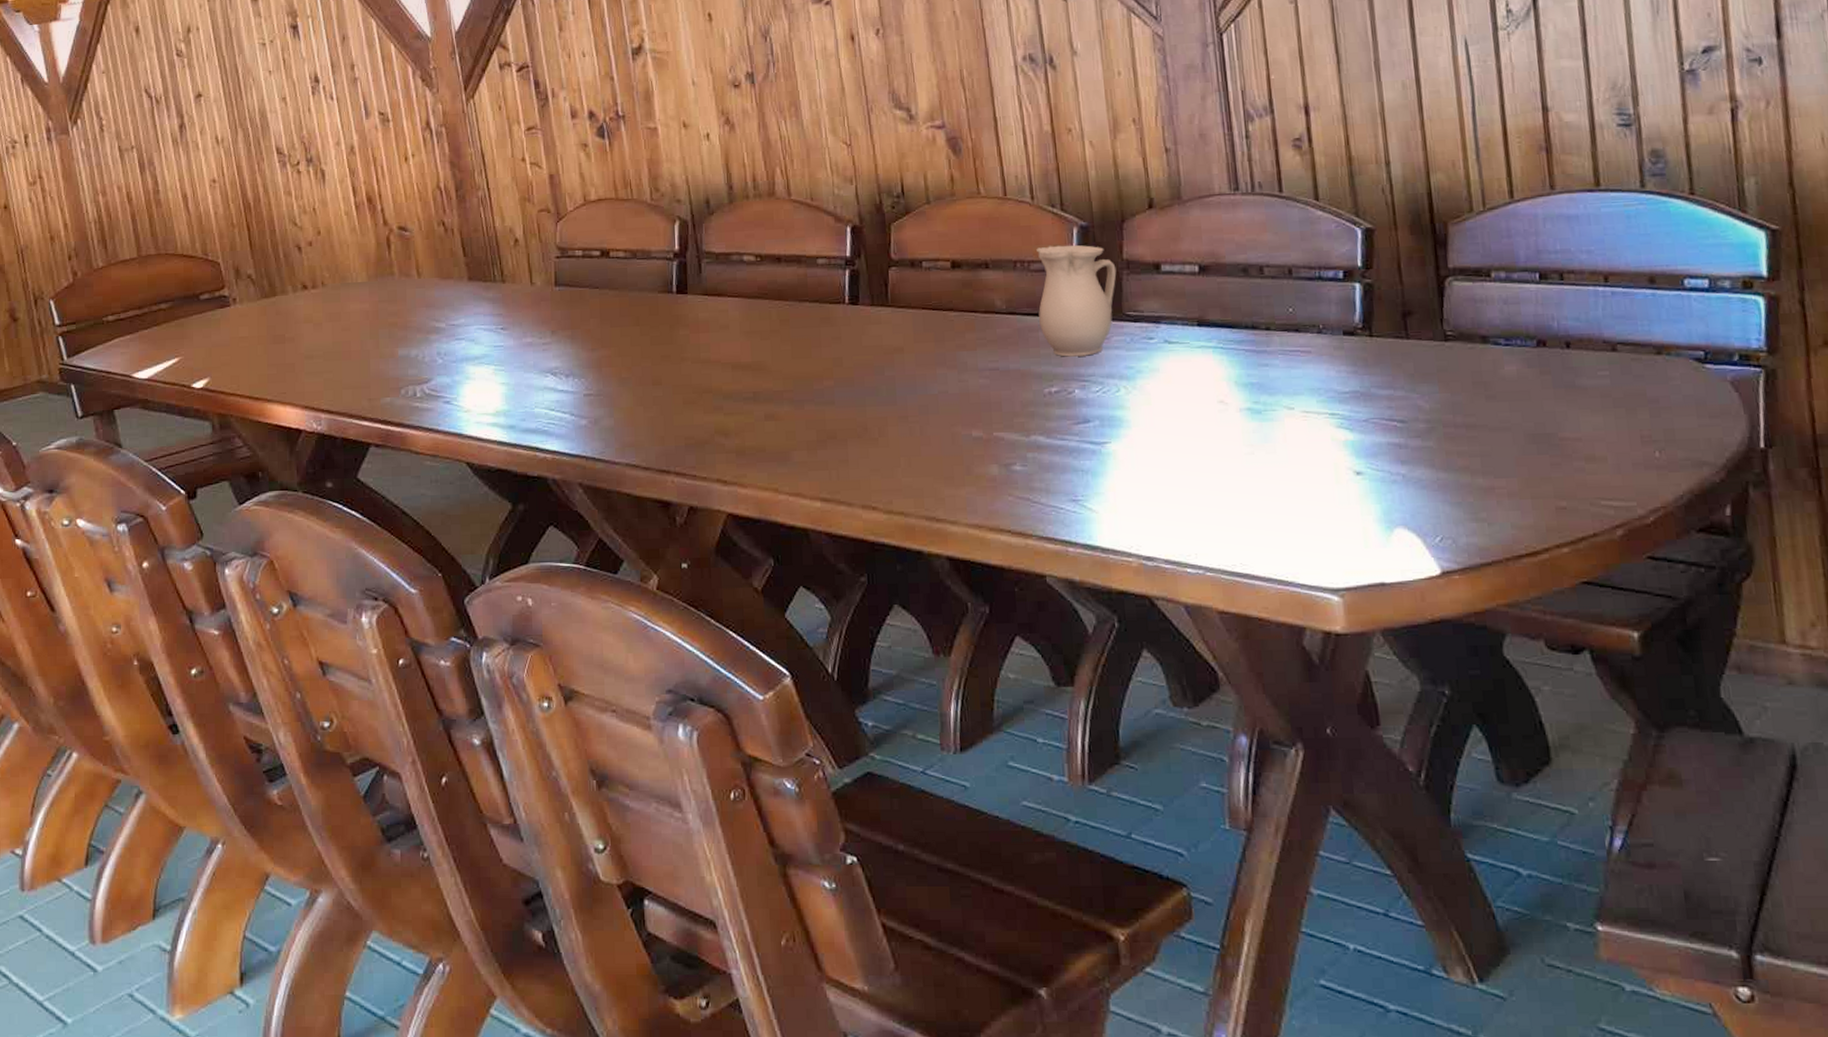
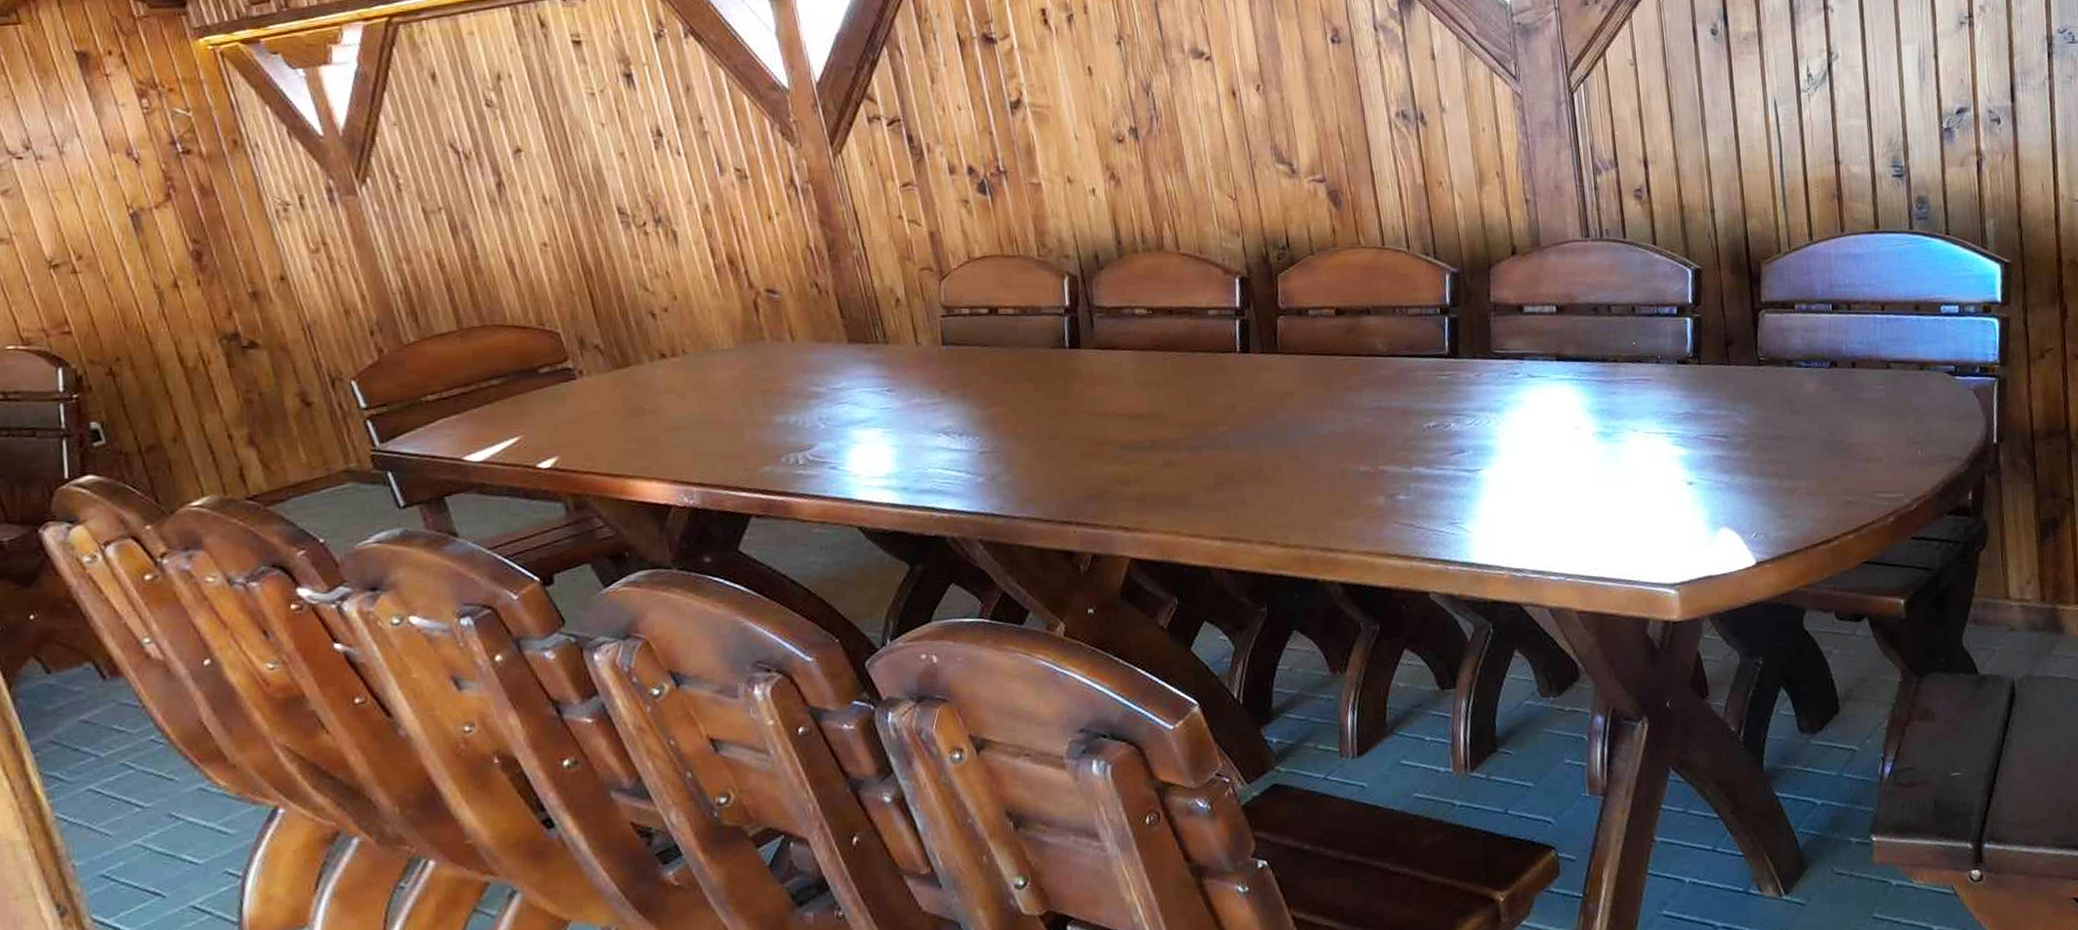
pitcher: present [1037,244,1117,357] -> none [1413,290,1485,394]

